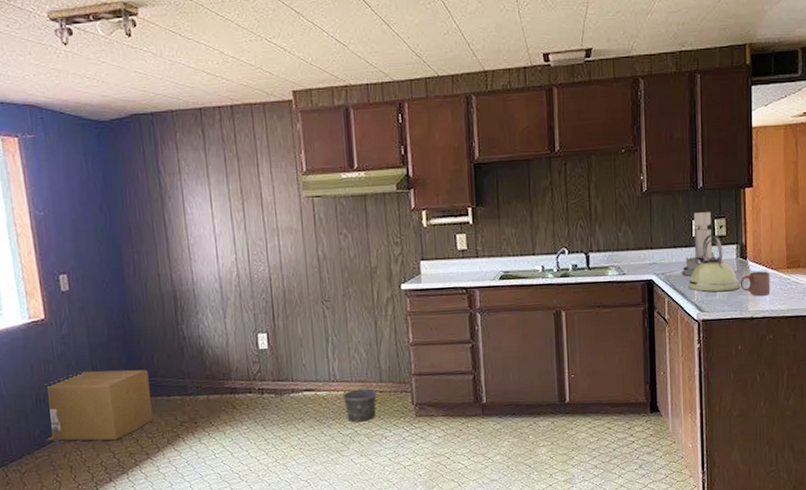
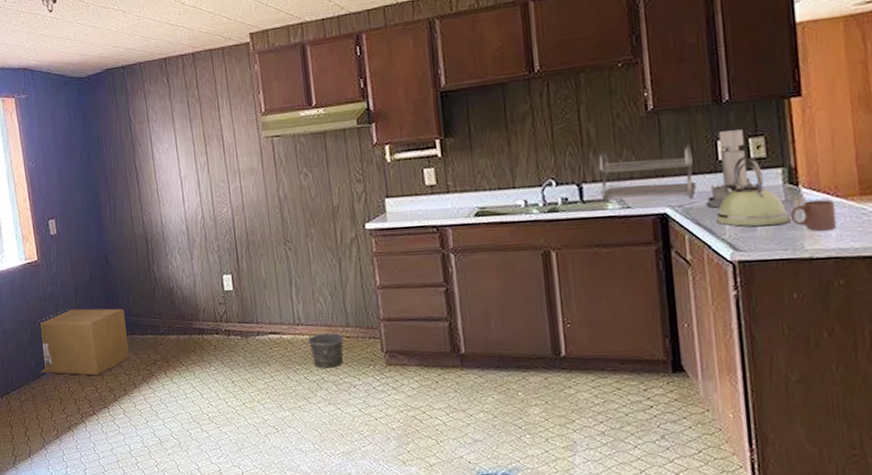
dish rack: none [602,222,675,269] -> present [597,144,697,203]

